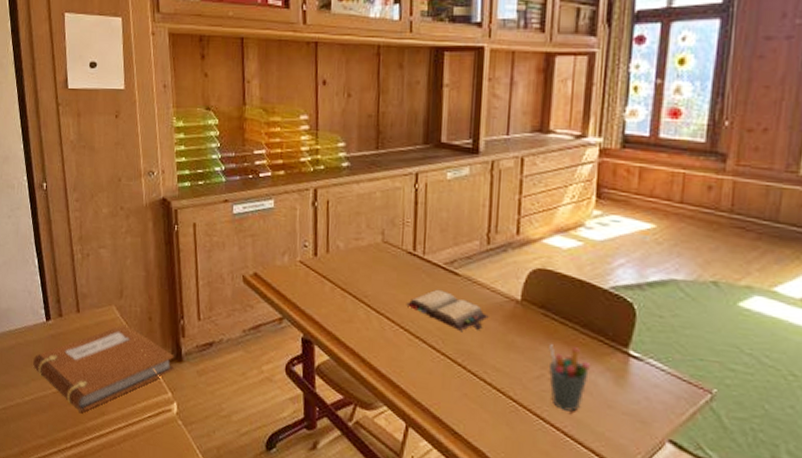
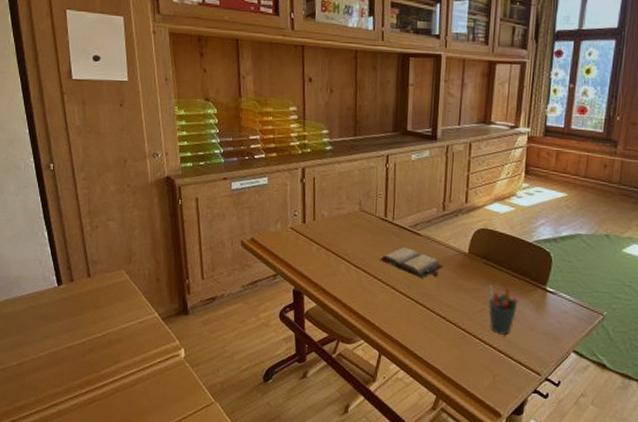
notebook: present [33,323,175,412] -> none [46,284,182,362]

